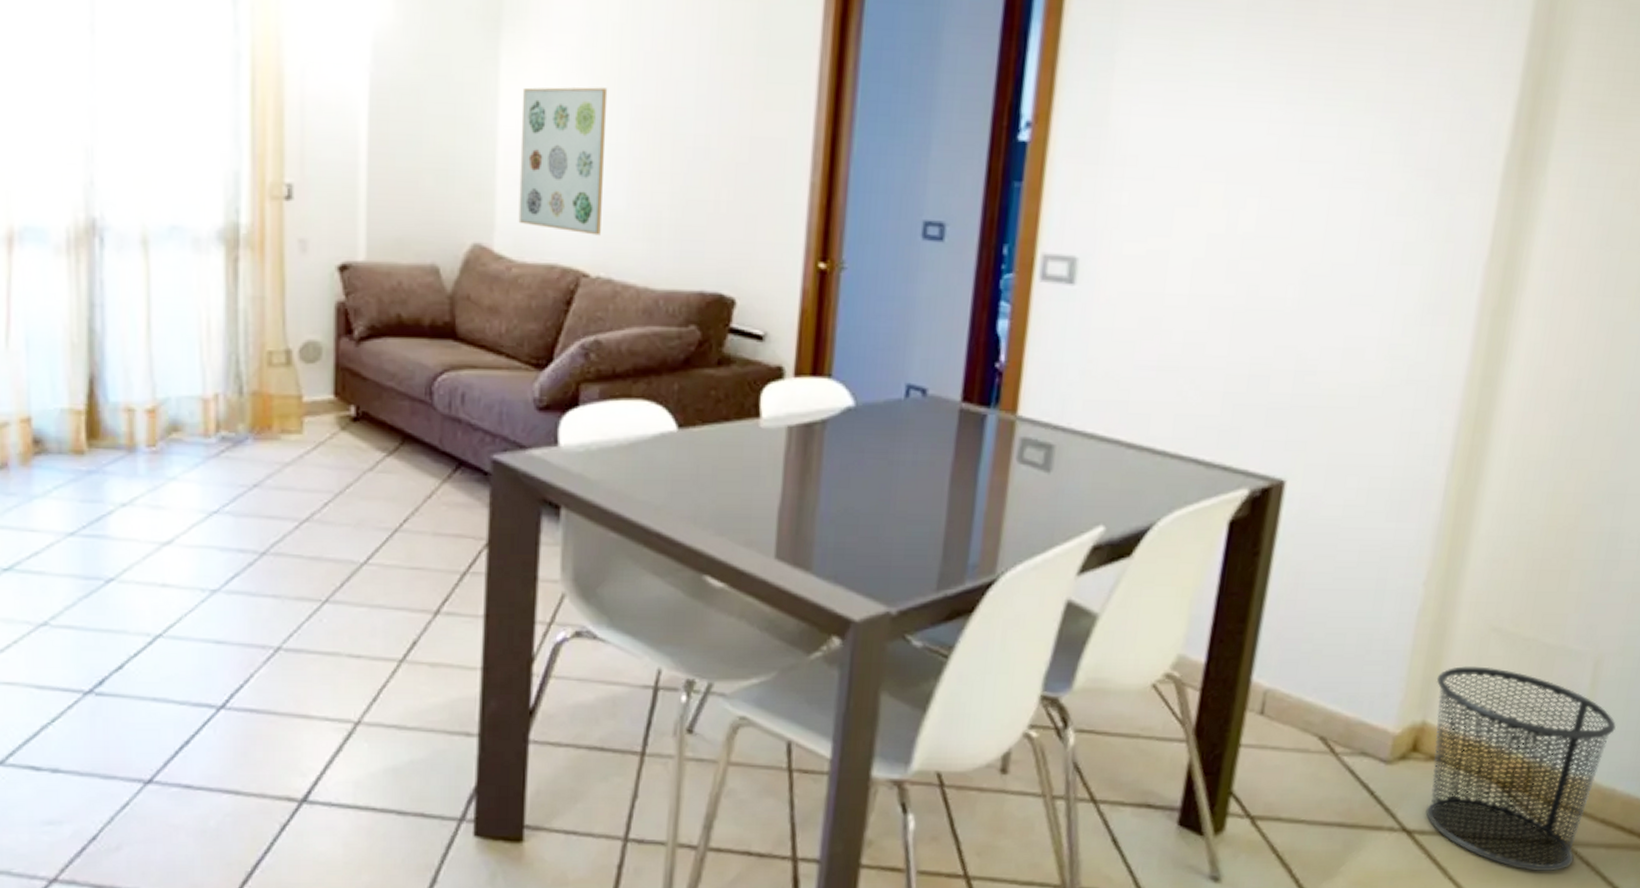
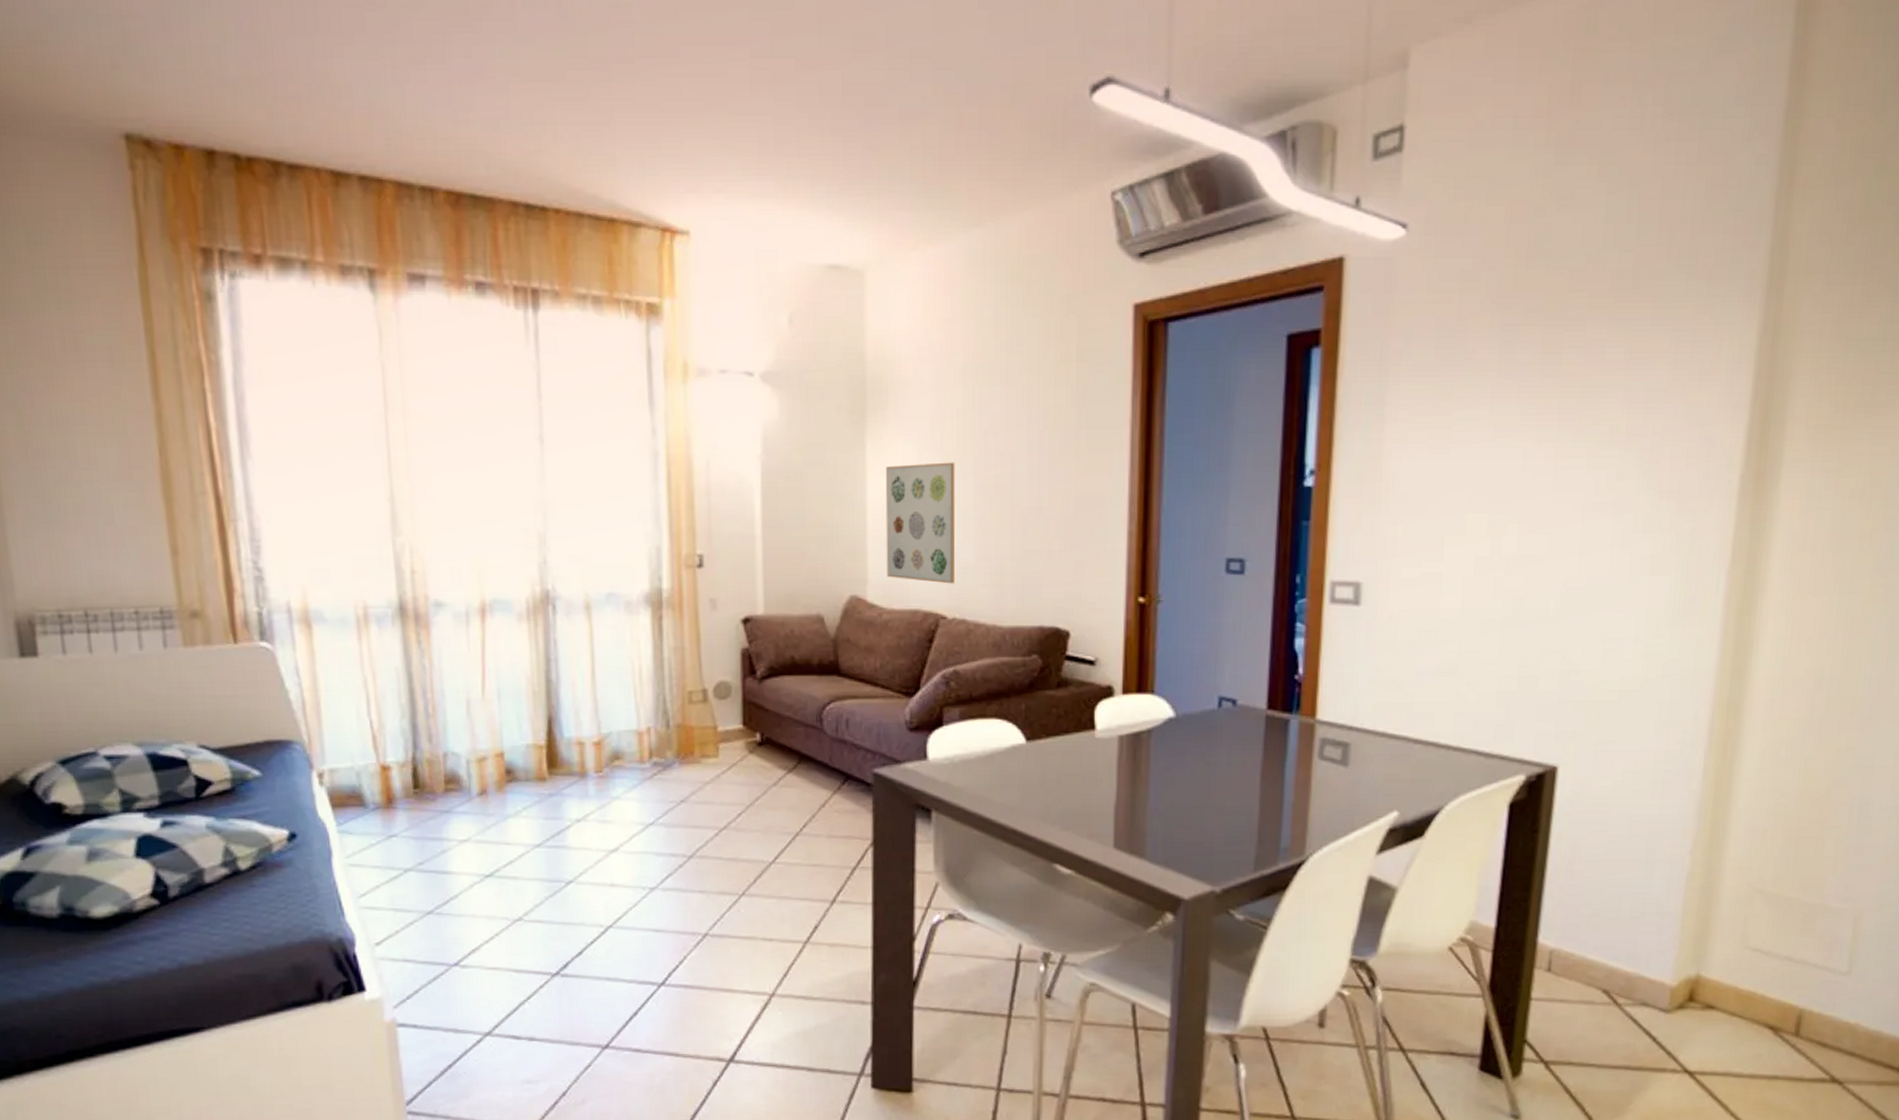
waste bin: present [1426,666,1616,871] -> none [1705,924,1878,1107]

